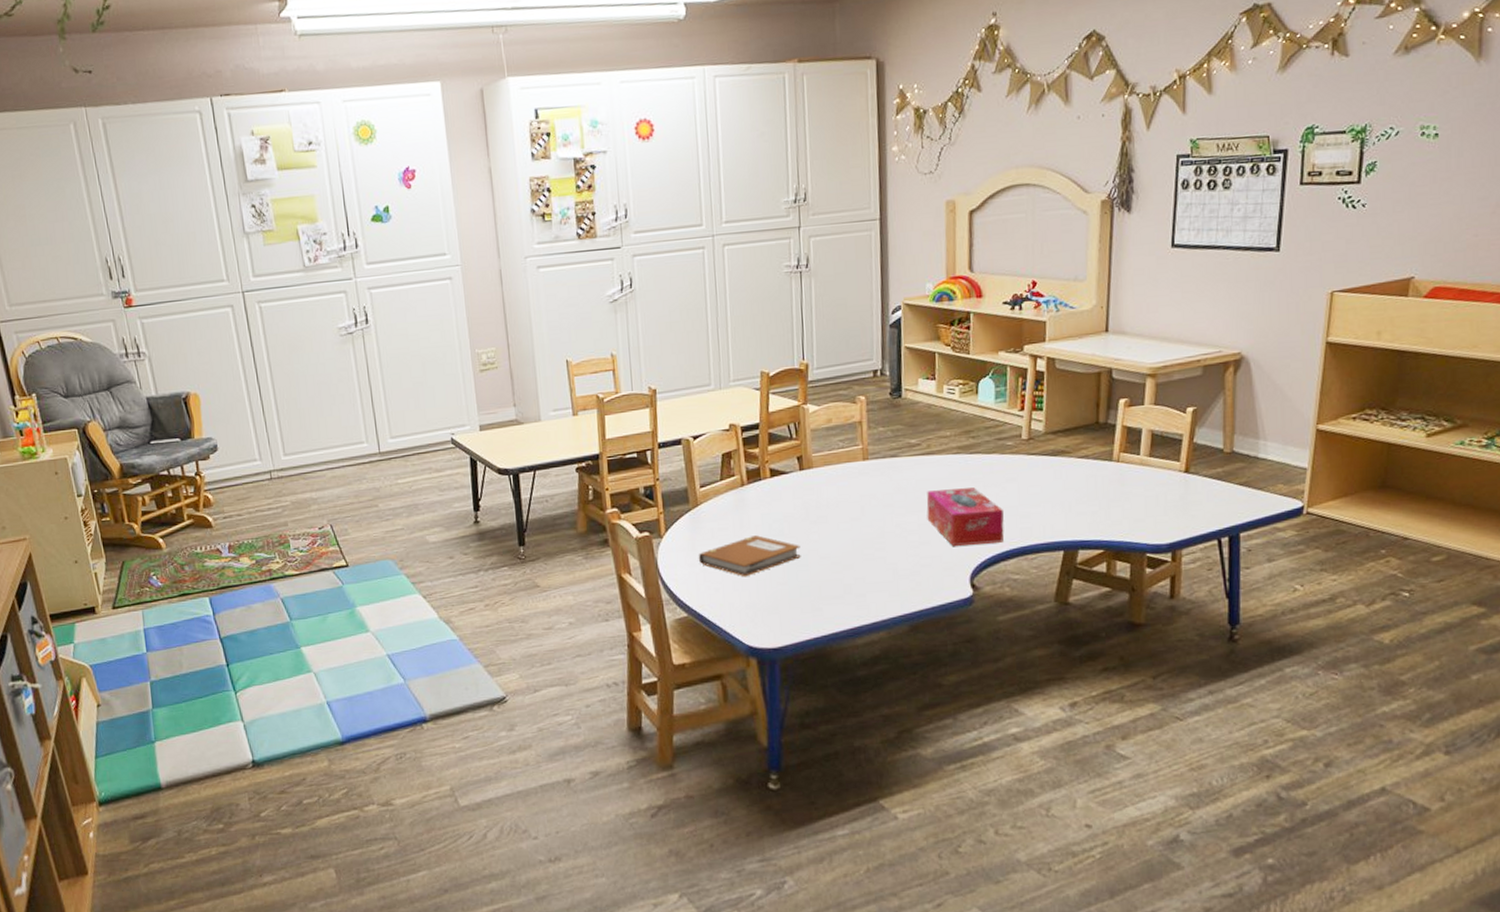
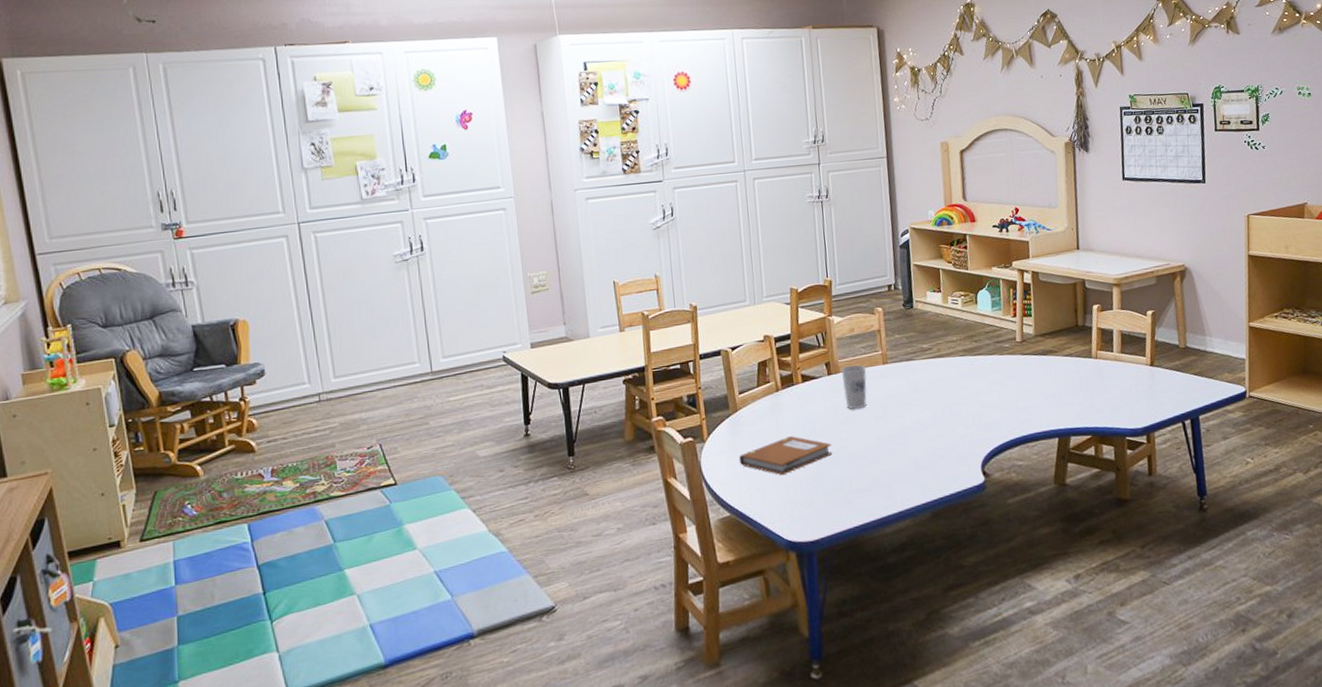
cup: none [815,459,844,510] -> present [842,364,867,410]
tissue box: present [926,488,1004,546] -> none [940,385,1008,438]

